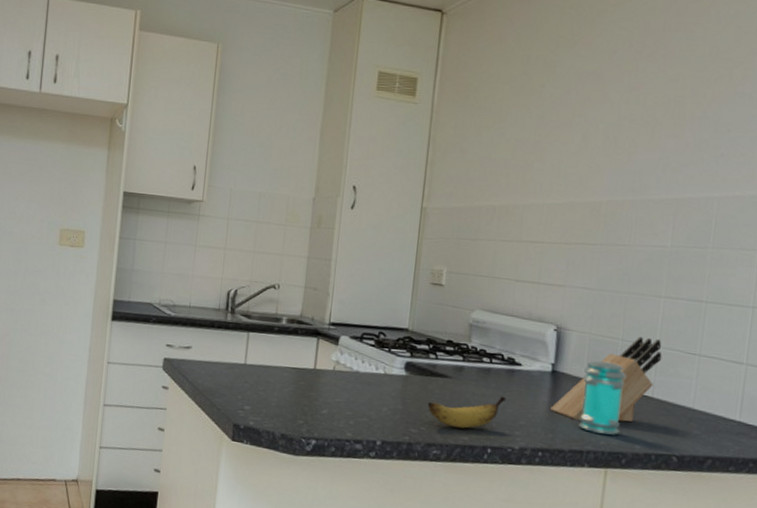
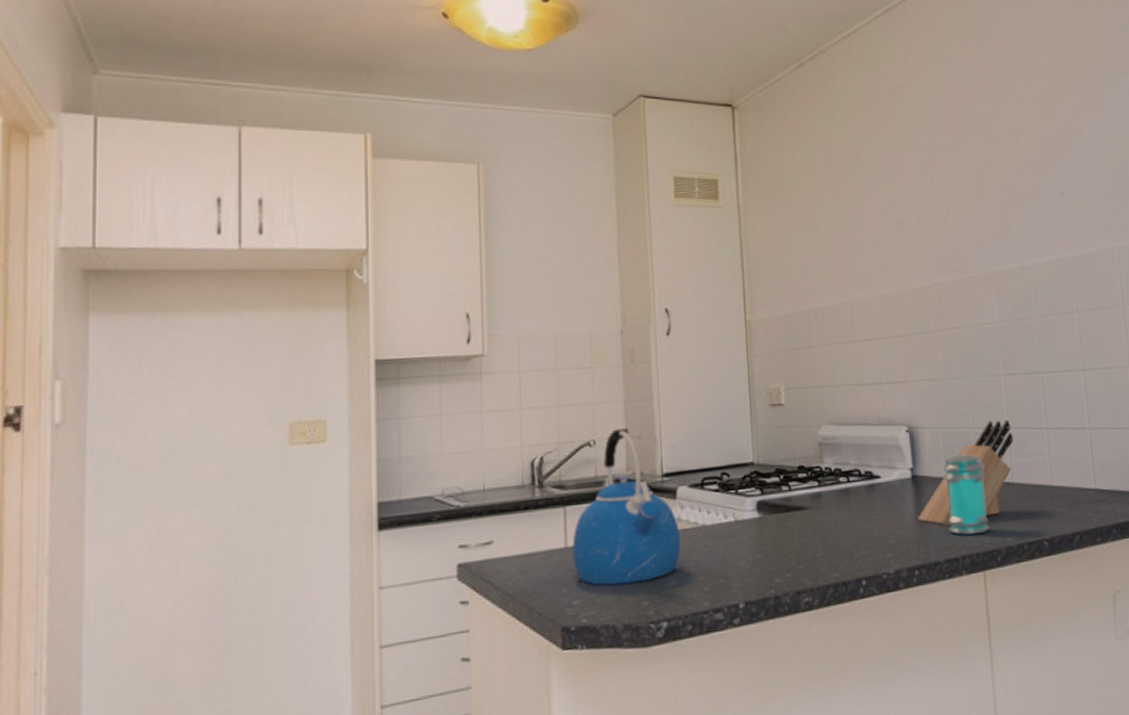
kettle: none [249,278,337,405] -> present [572,428,681,586]
banana: present [427,396,505,429] -> none [788,516,871,566]

